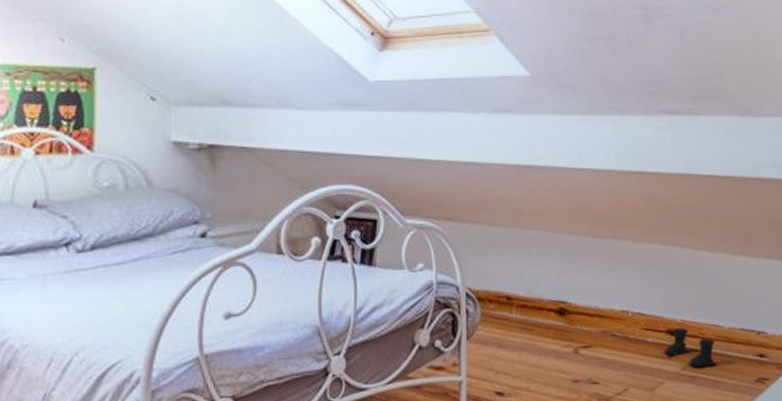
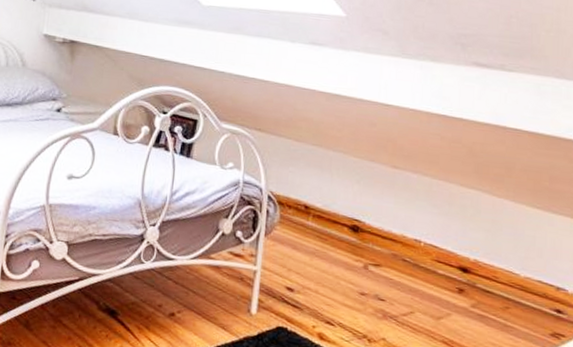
boots: present [663,327,718,368] -> none [453,265,510,310]

